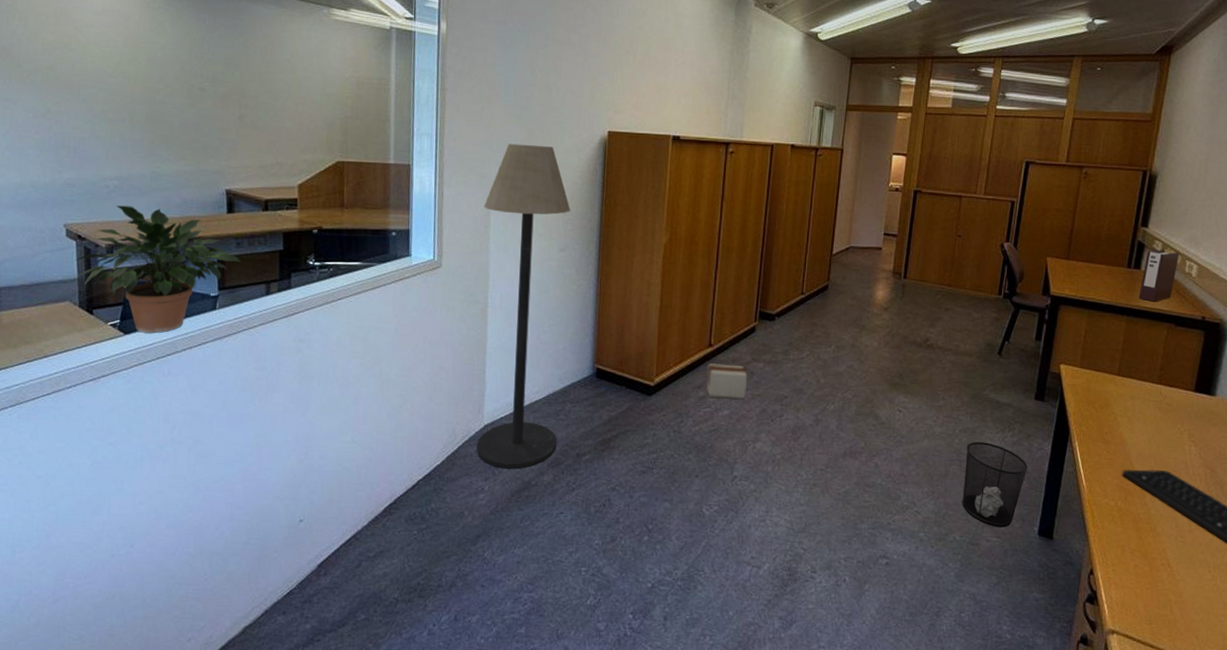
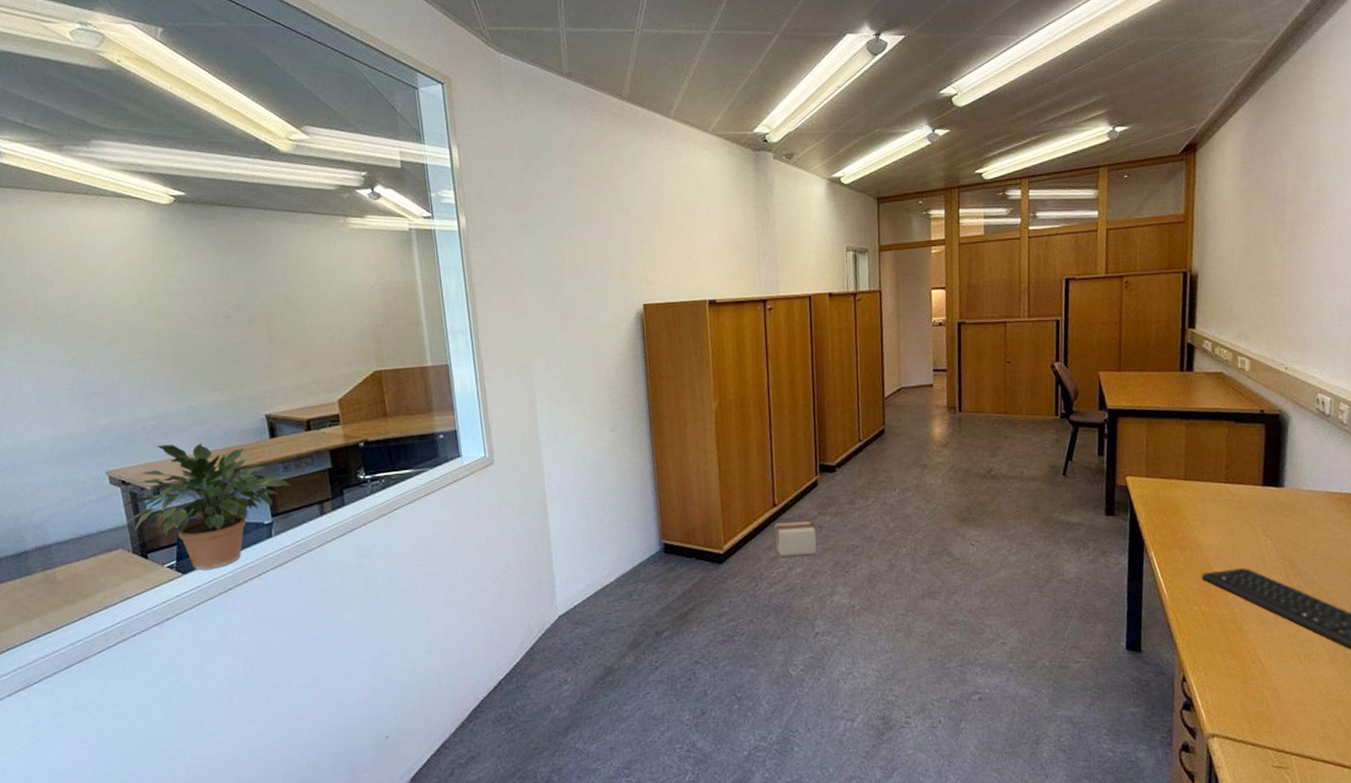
floor lamp: present [476,143,571,469] -> none [528,327,634,657]
waste bin: present [962,442,1028,528] -> none [1043,564,1107,648]
binder: present [1138,249,1180,302] -> none [1195,348,1231,402]

